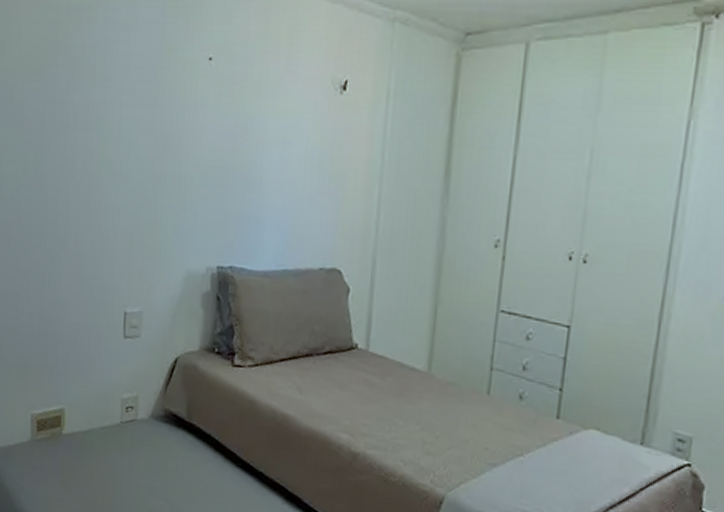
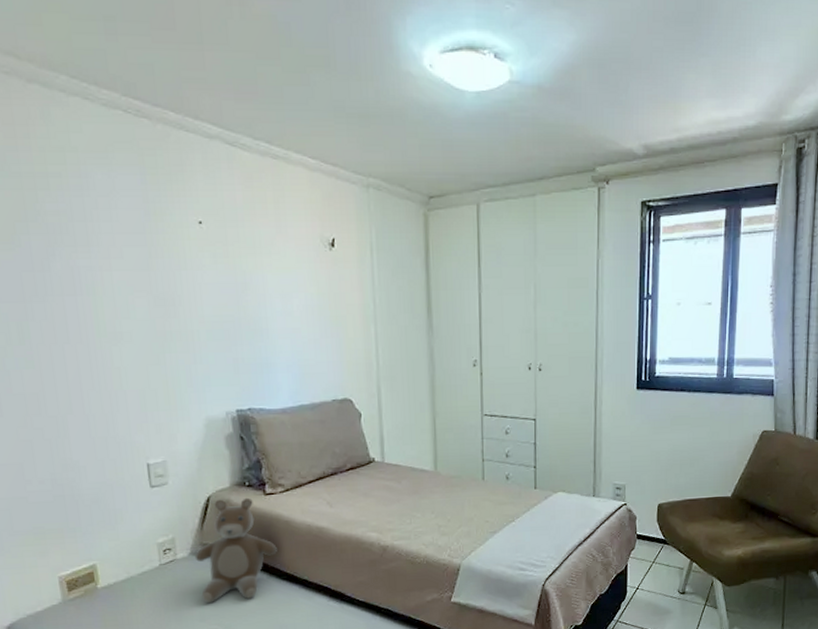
bear: none [154,362,237,480] -> present [194,497,277,603]

